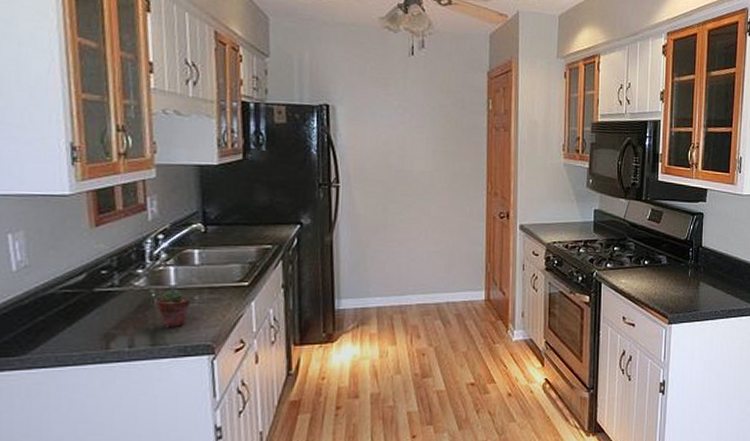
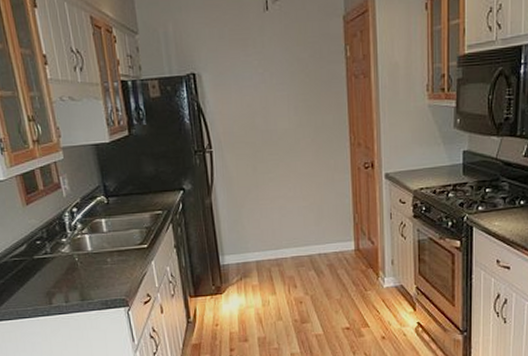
potted succulent: present [157,289,191,327] -> none [80,254,105,285]

